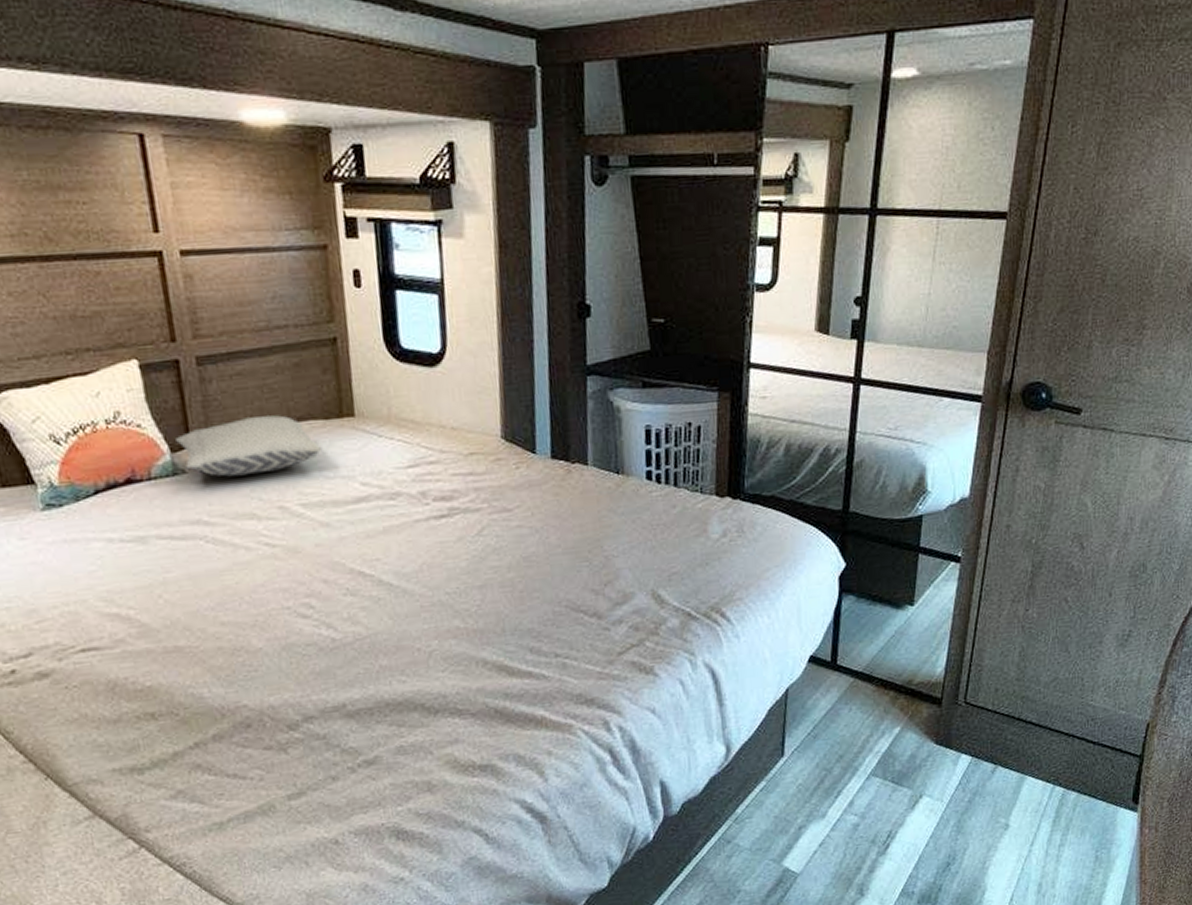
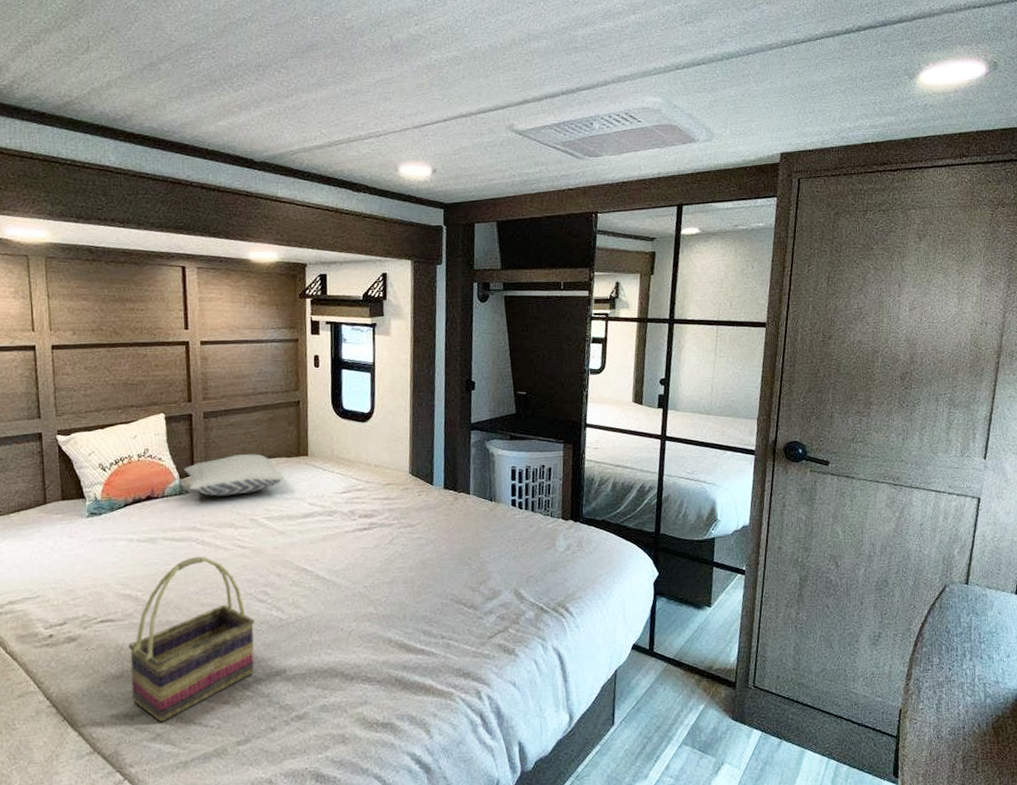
woven basket: none [124,559,303,777] -> present [128,556,255,723]

